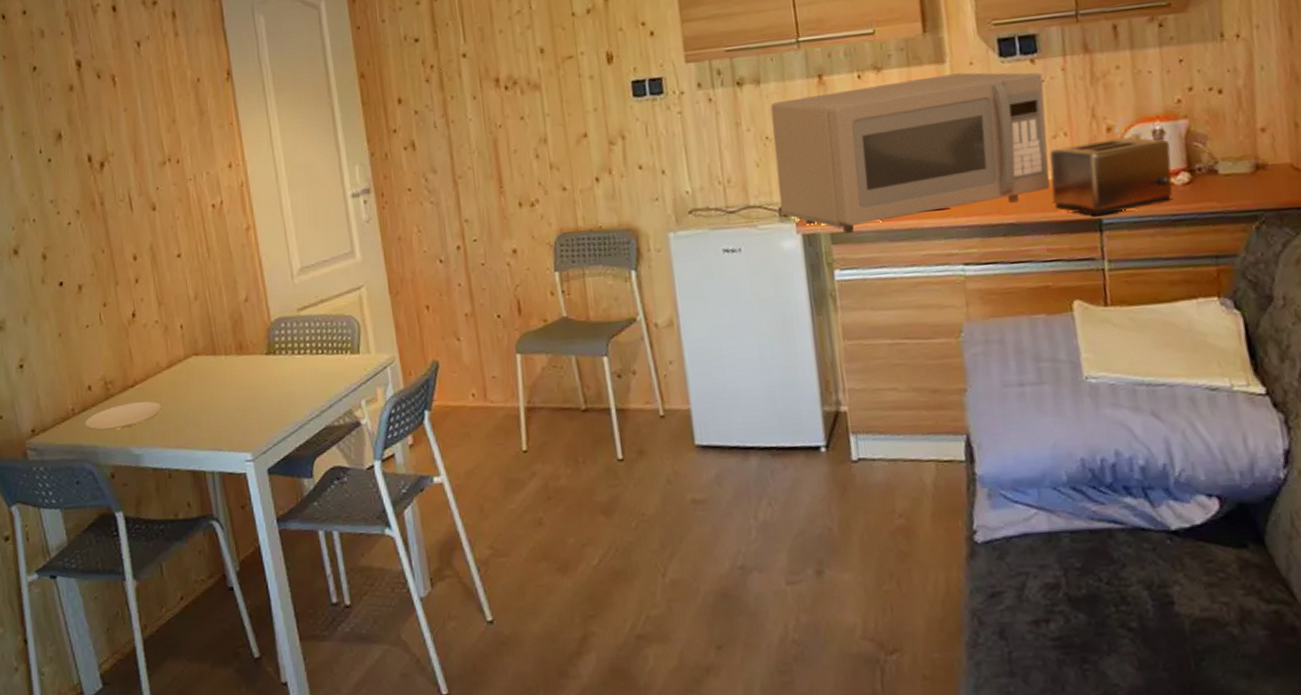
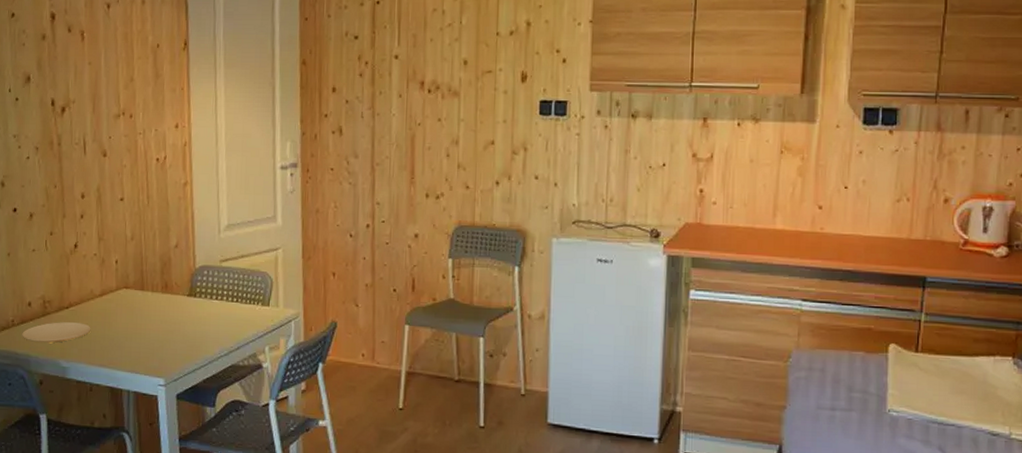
microwave: present [770,72,1050,235] -> none [652,133,897,261]
toaster: present [1049,136,1173,216] -> none [888,208,995,274]

